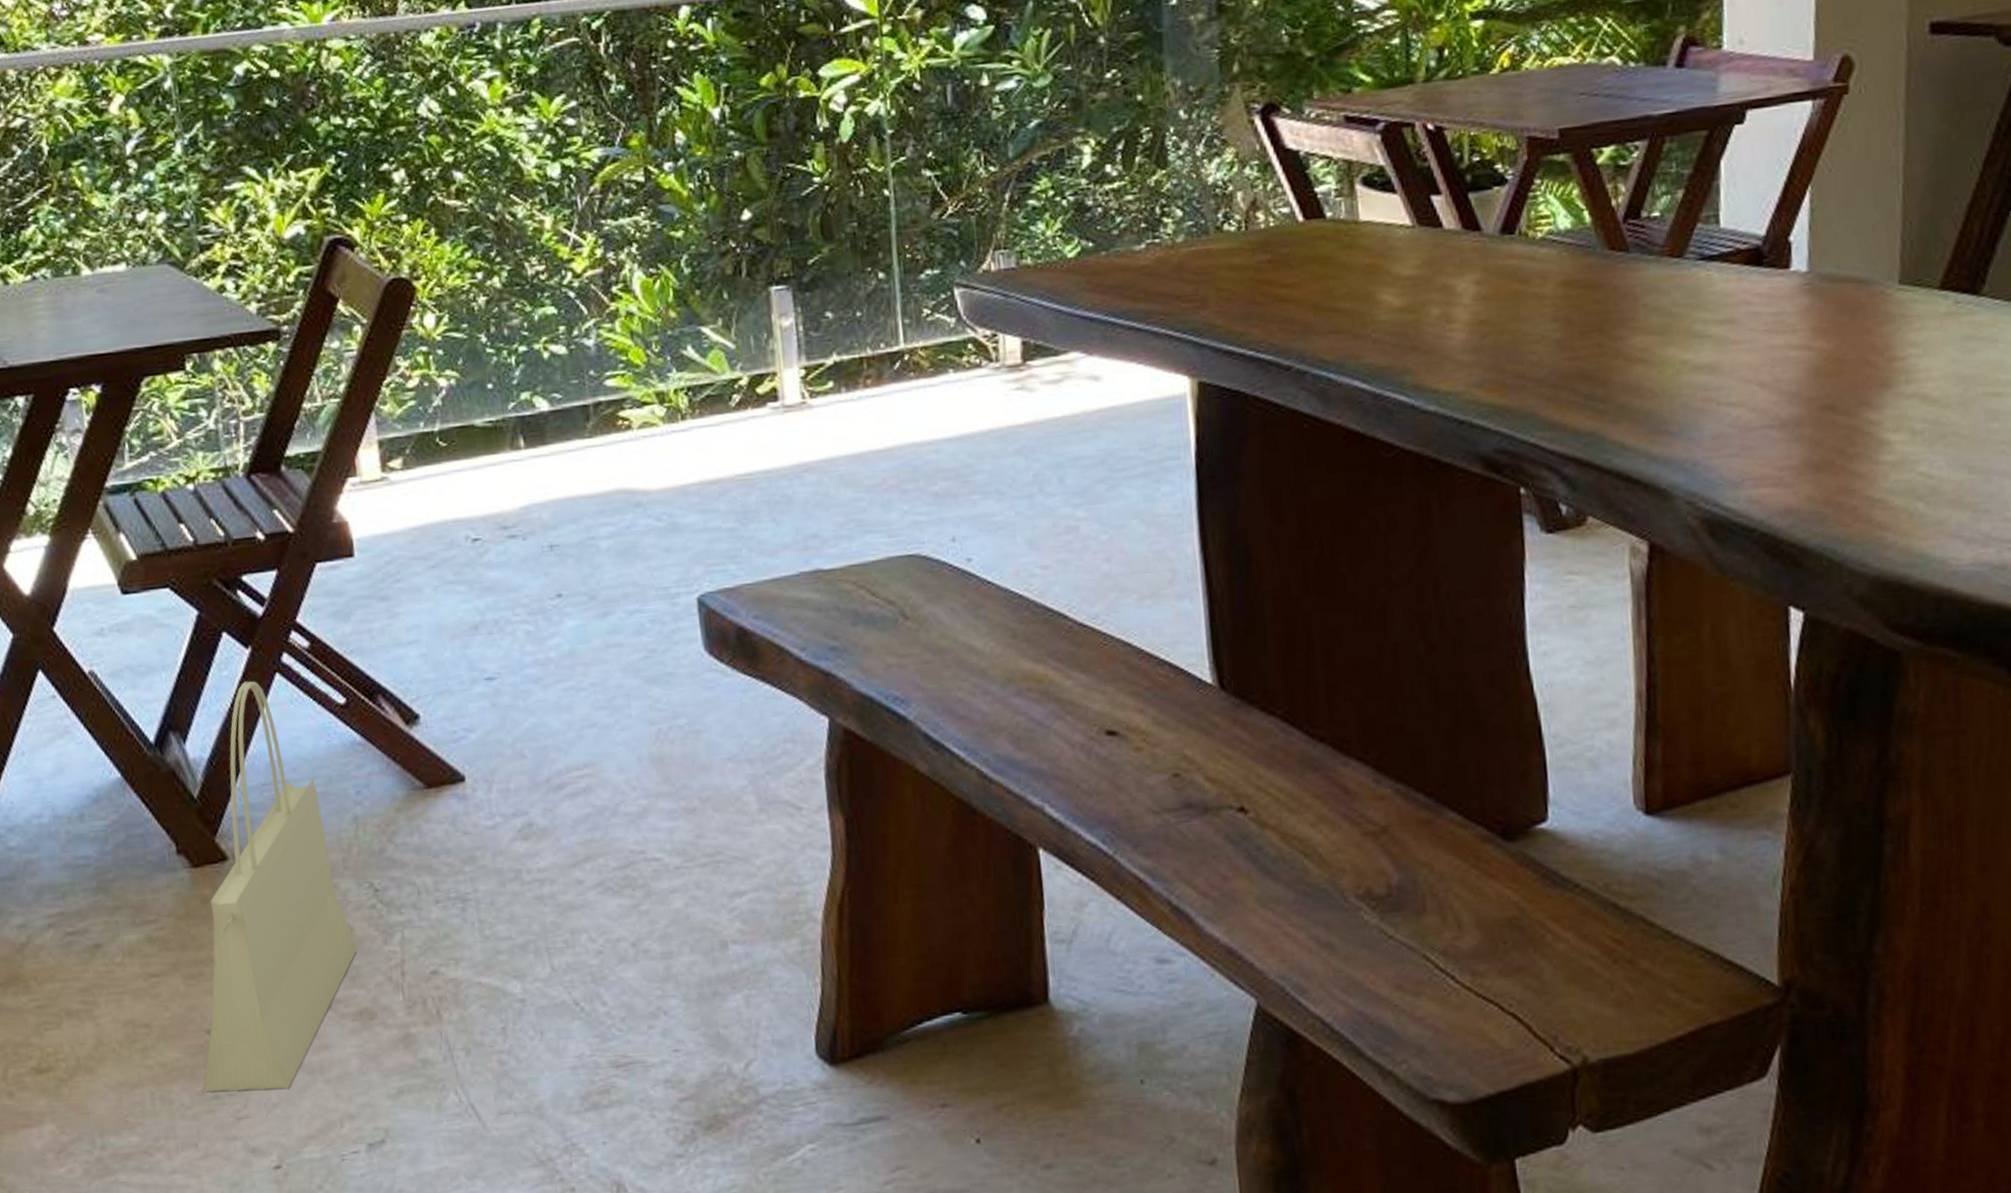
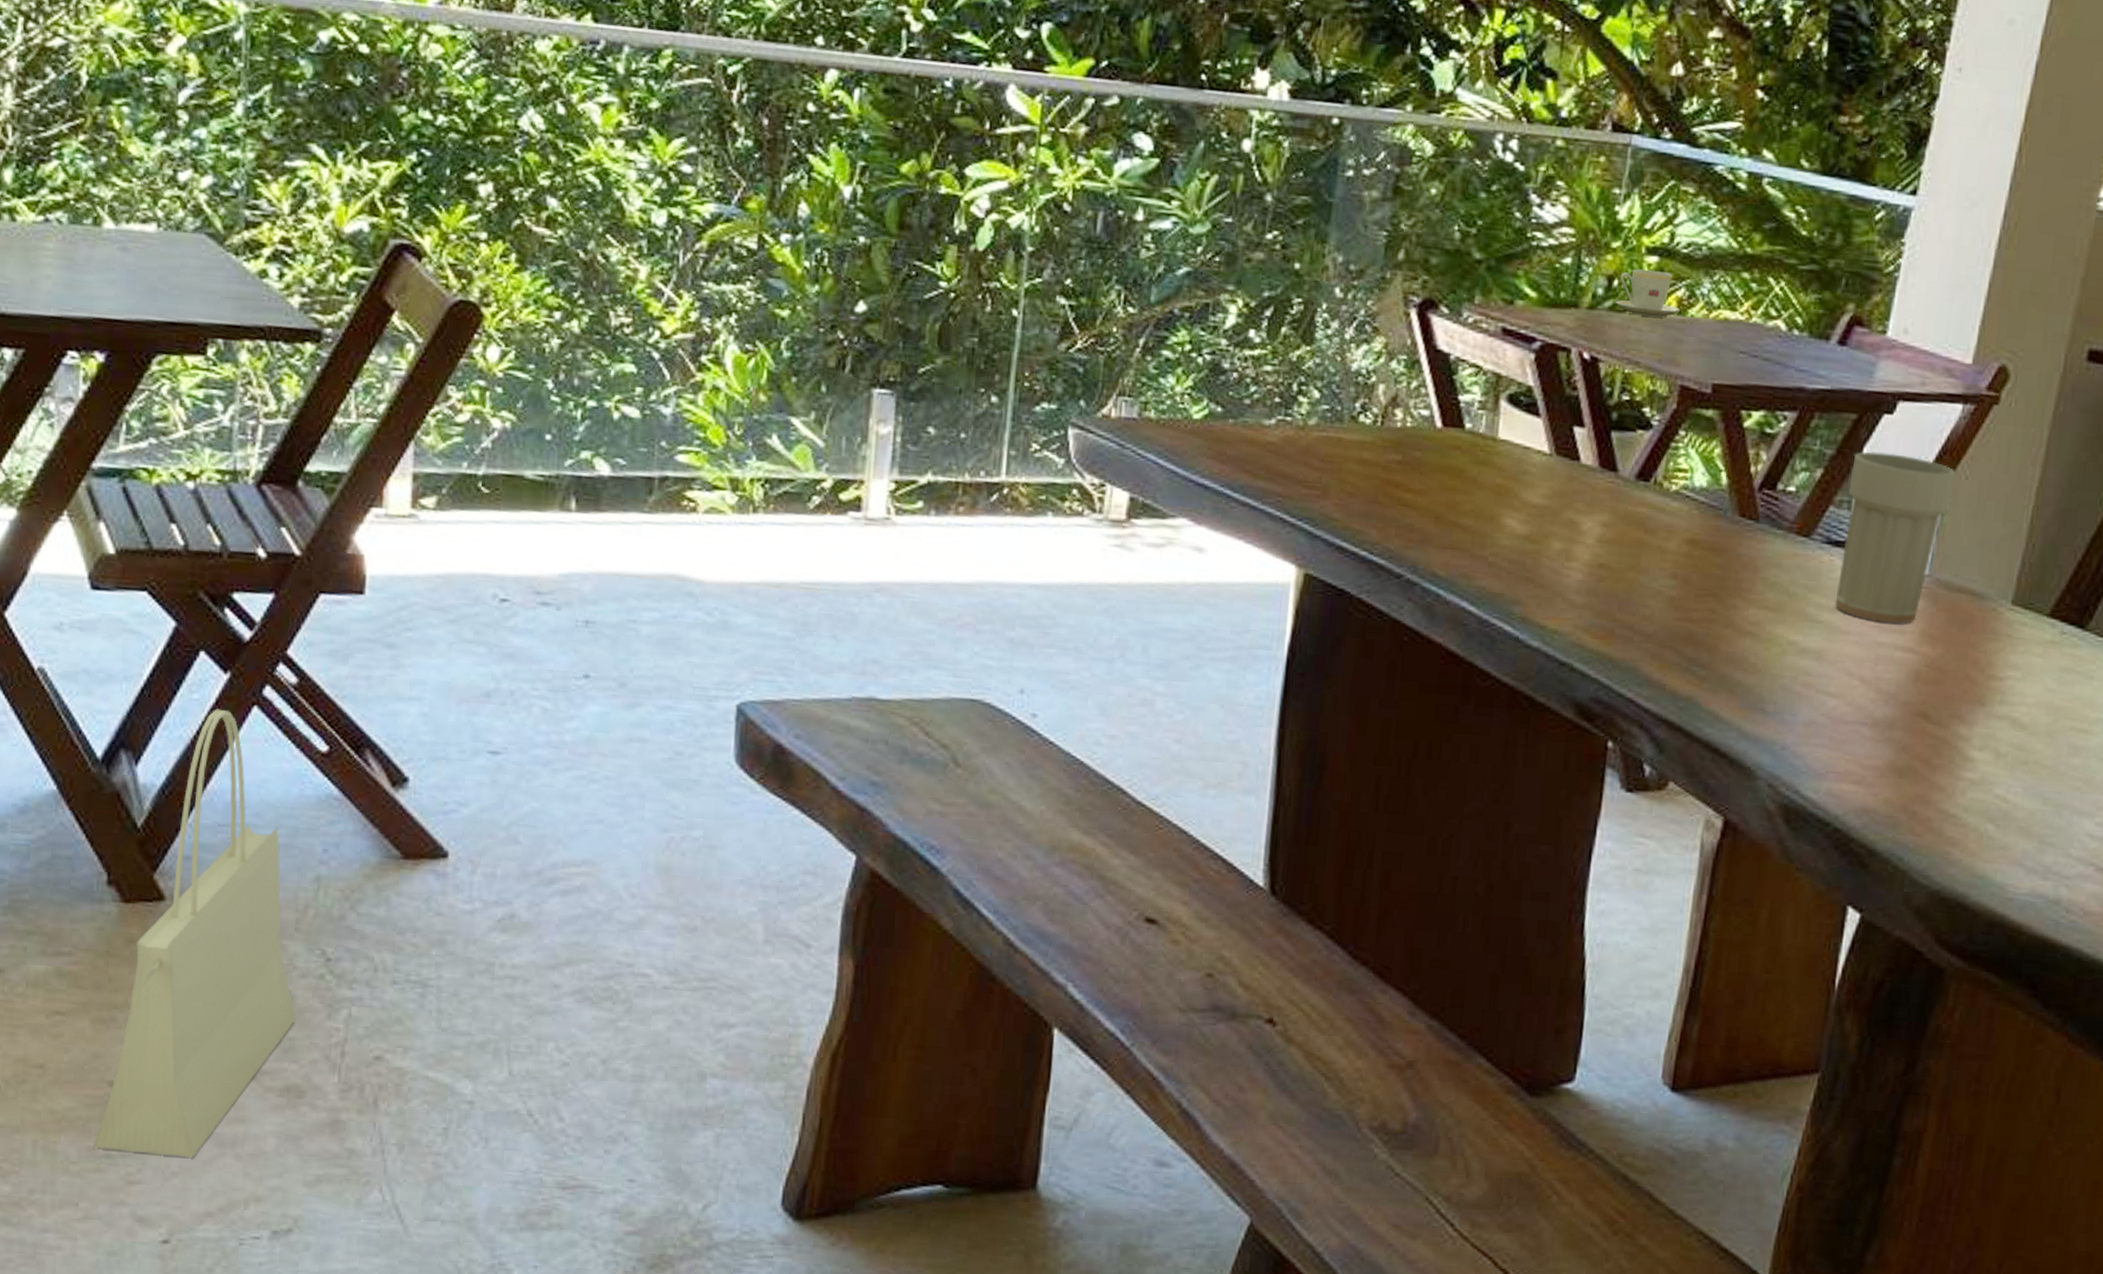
teacup: none [1449,33,1514,79] -> present [1615,269,1681,318]
cup: none [1712,160,1819,326] -> present [1835,451,1956,624]

